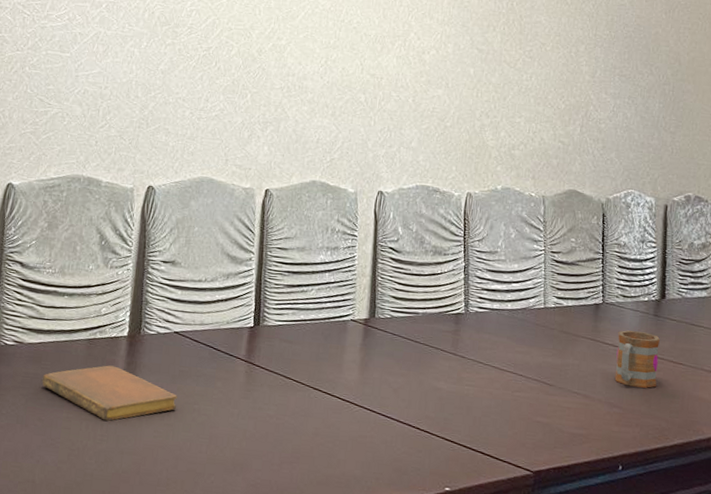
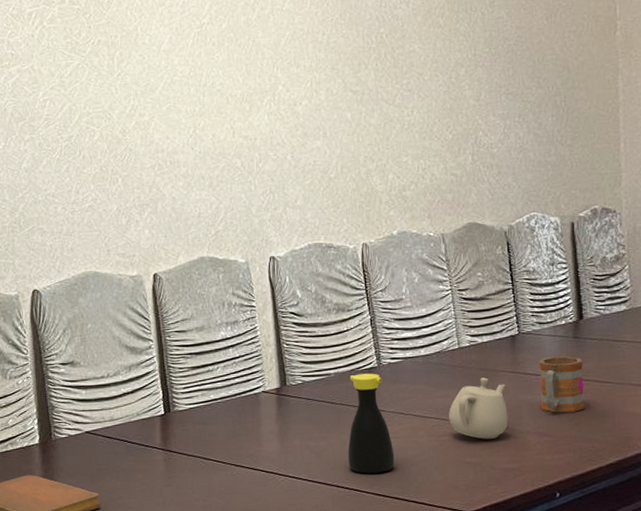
bottle: none [423,317,469,419] -> present [347,373,395,474]
teapot: none [525,340,584,402] -> present [449,377,508,439]

